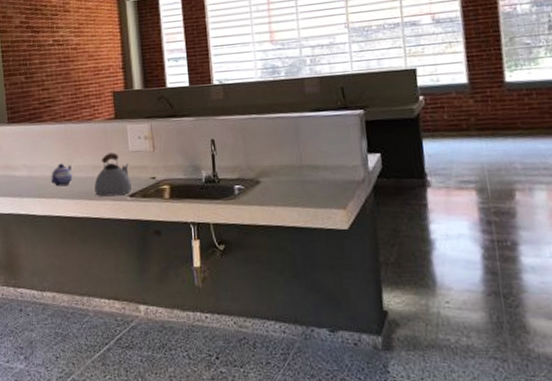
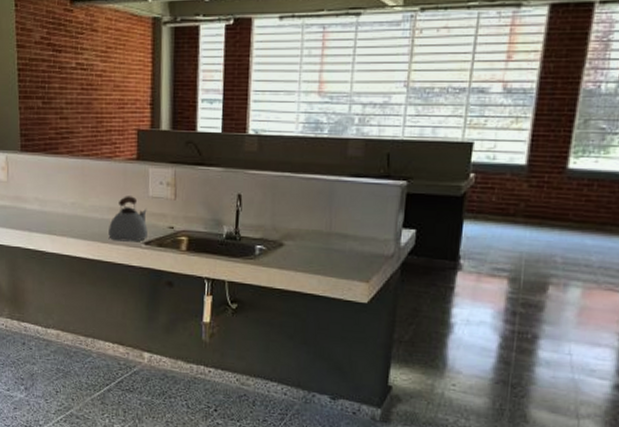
teapot: present [51,163,73,187] -> none [63,200,87,225]

